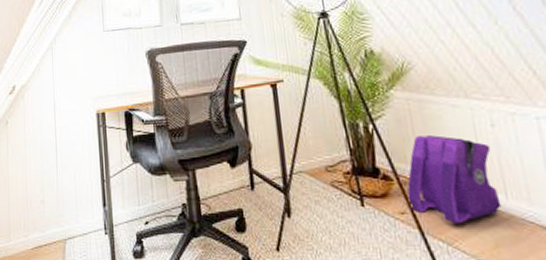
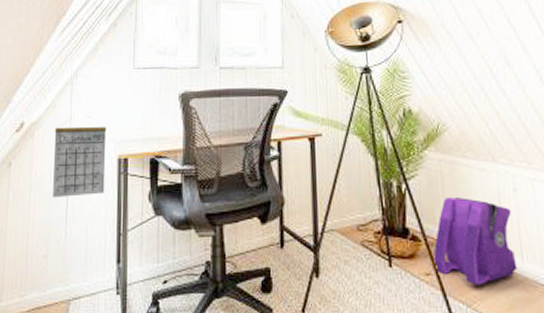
calendar: none [41,77,88,150] -> present [53,116,107,197]

